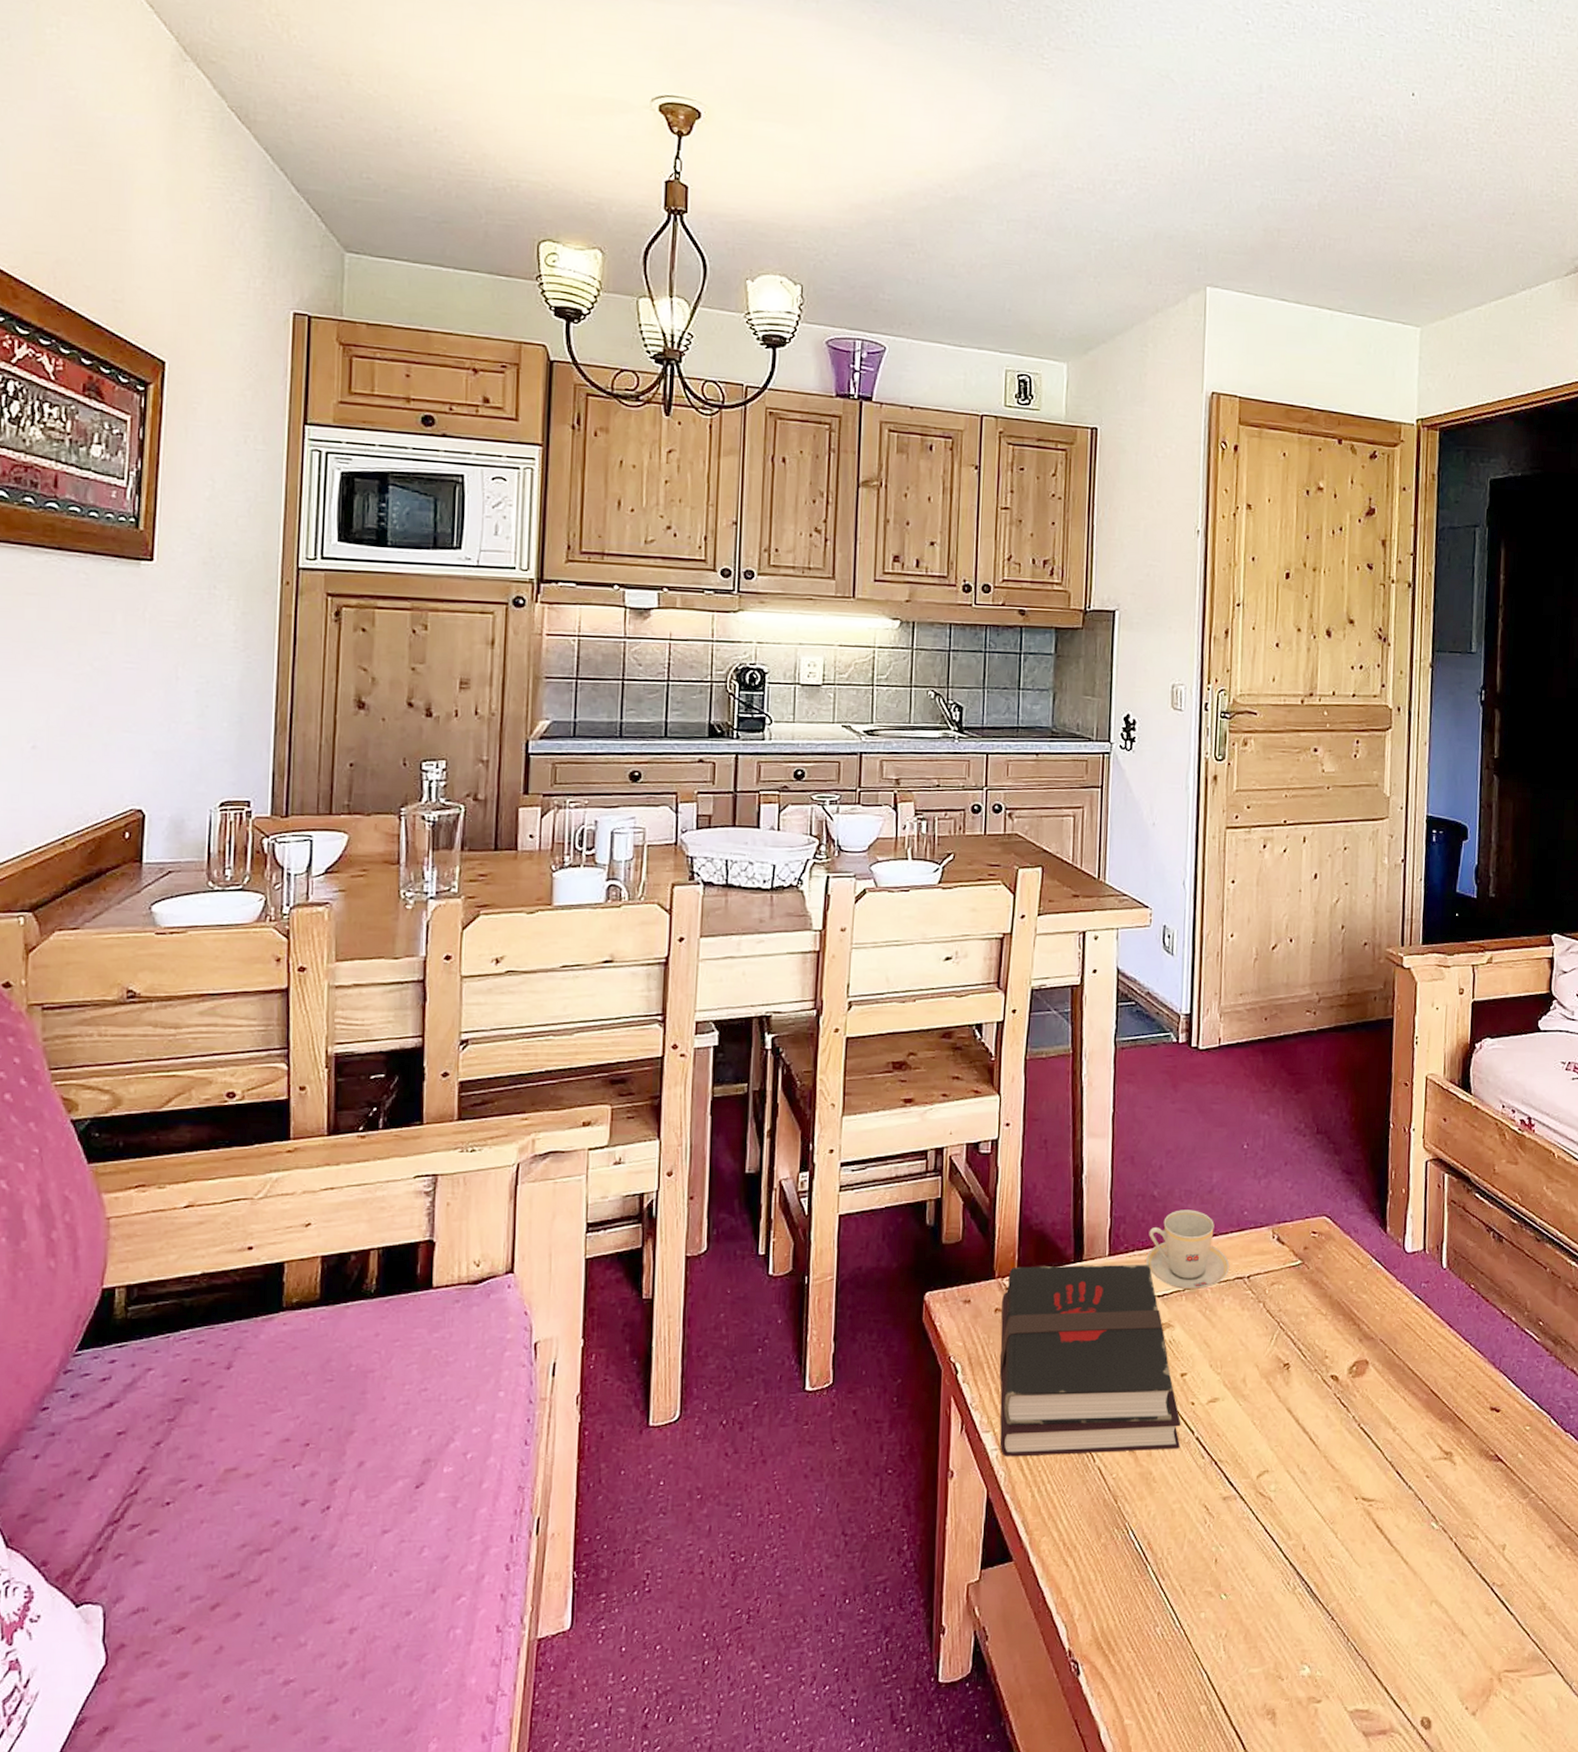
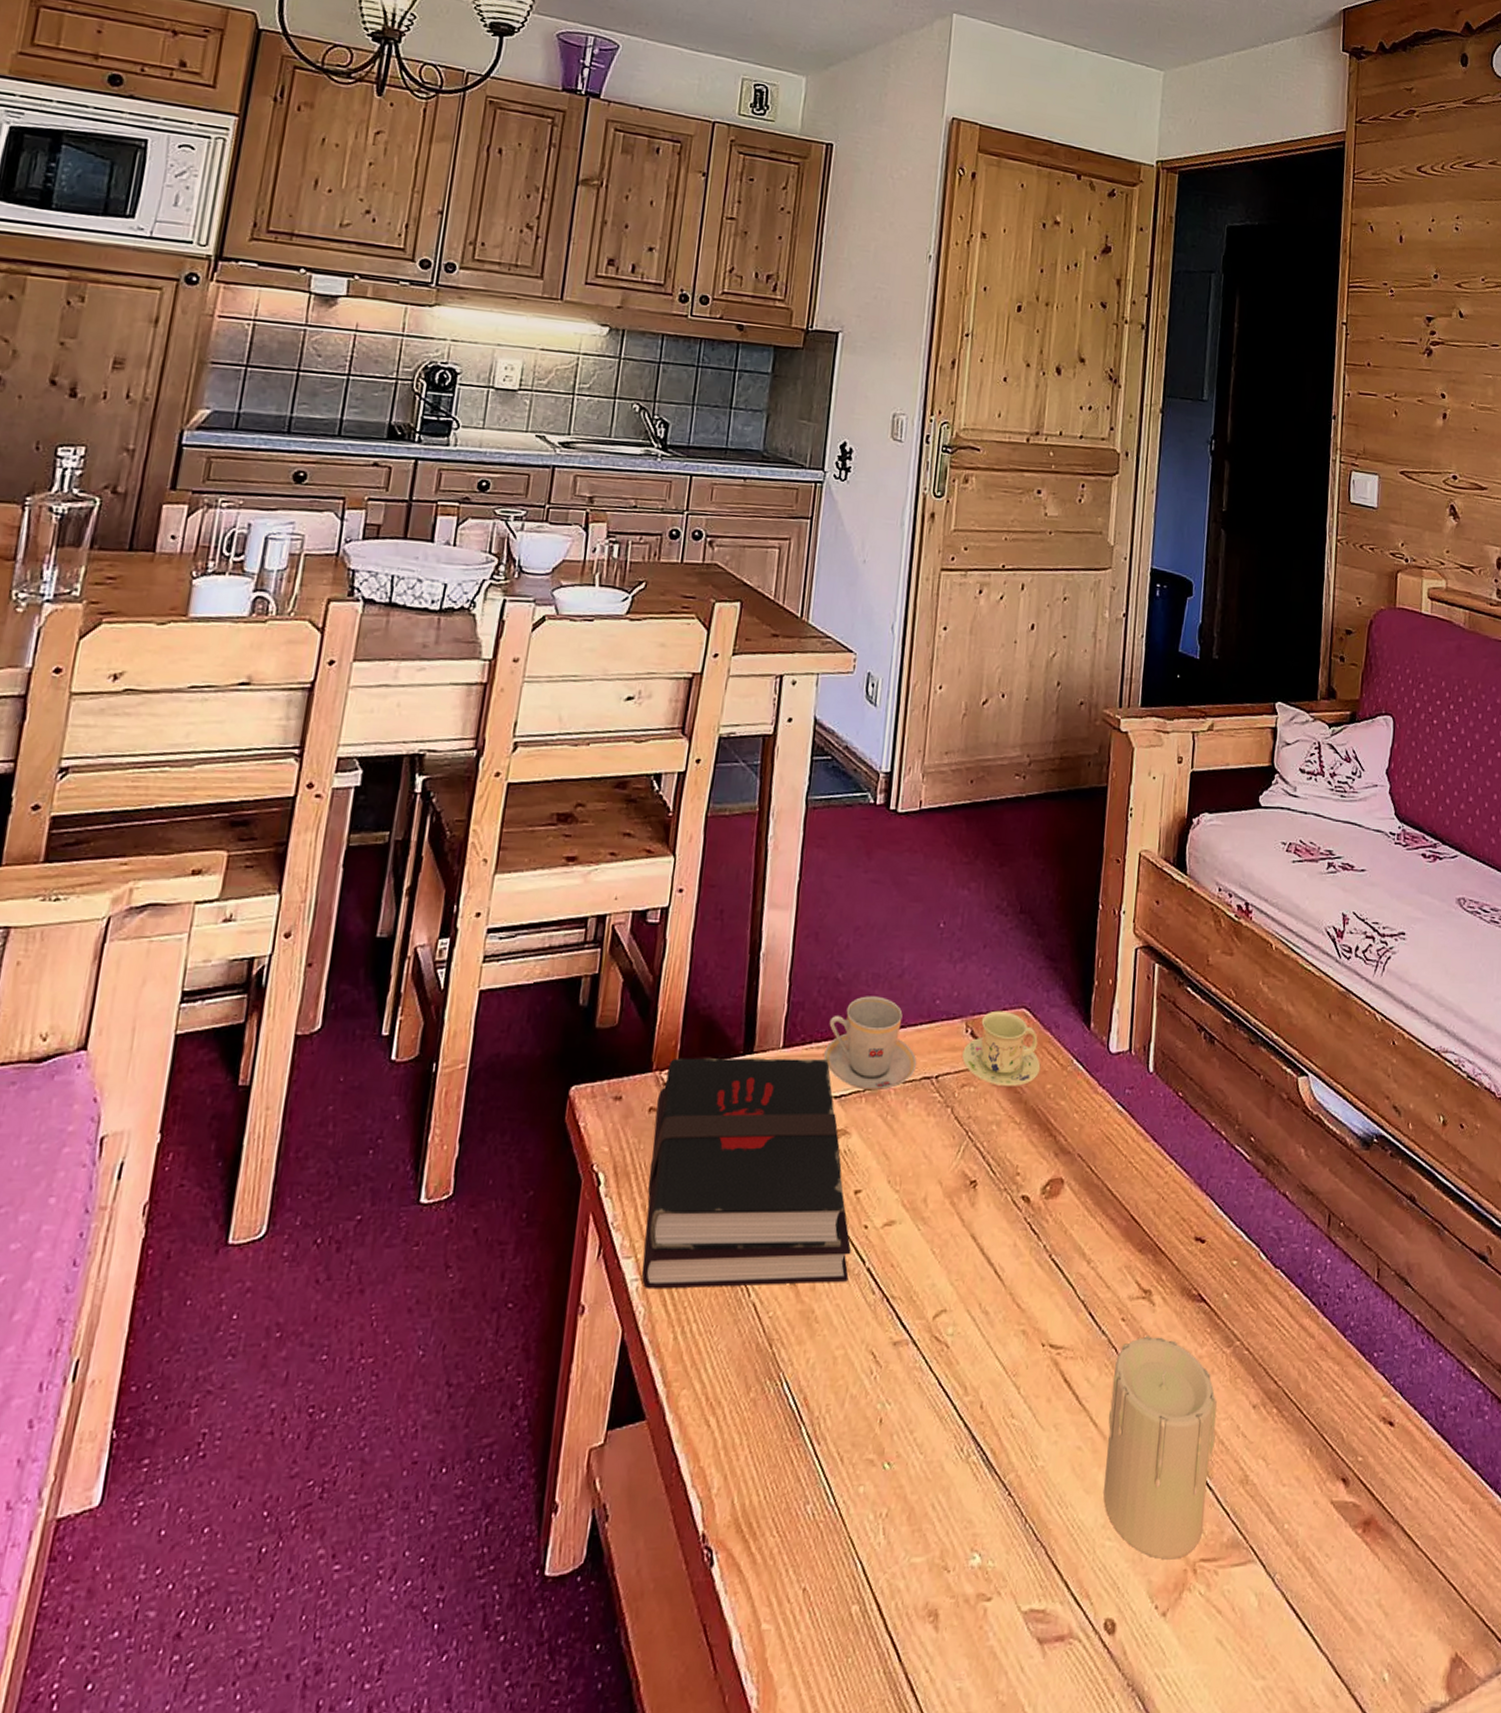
cup and saucer: none [1271,1219,1343,1283] -> present [962,1010,1041,1086]
candle: none [1416,1490,1515,1671] -> present [1103,1336,1217,1560]

